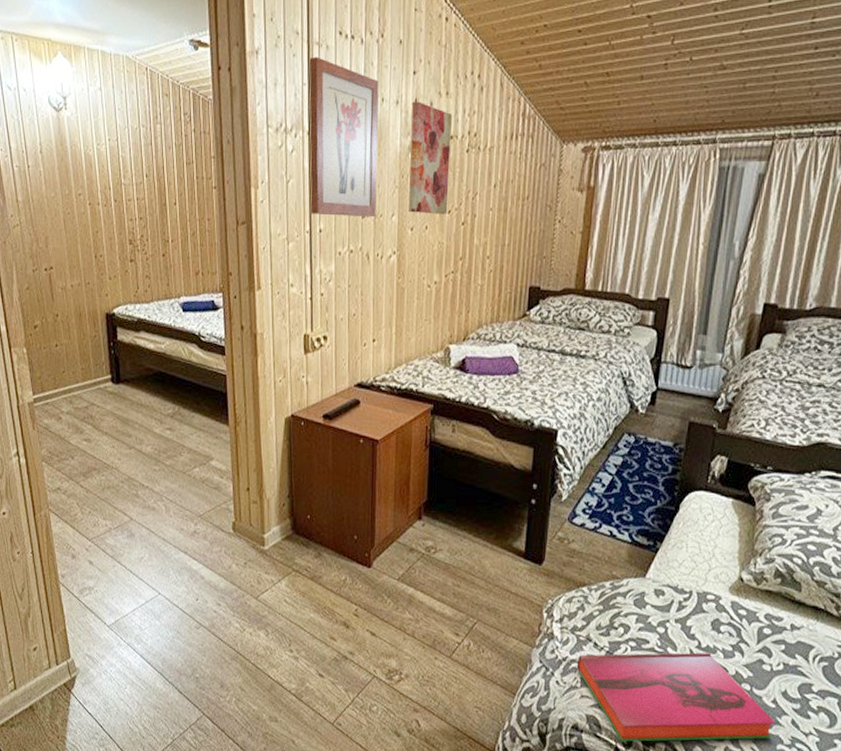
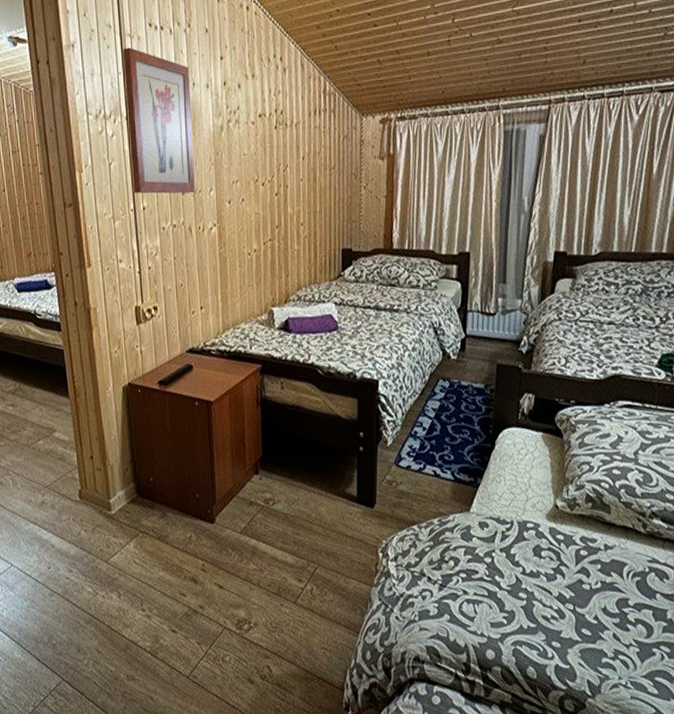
wall art: present [408,101,452,214] -> none [222,84,262,188]
hardback book: present [576,652,776,742] -> none [413,578,599,669]

